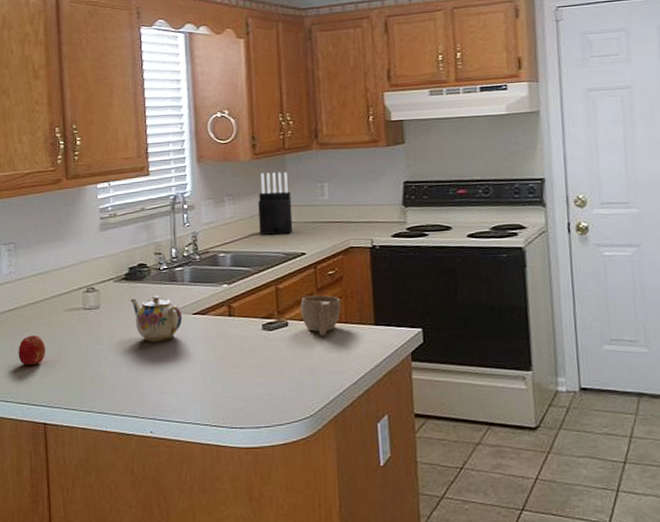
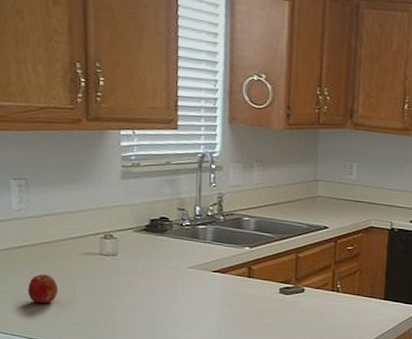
teapot: present [130,296,183,342] -> none [150,250,202,294]
knife block: present [258,171,293,235] -> none [286,144,320,207]
cup: present [301,295,341,335] -> none [318,267,355,304]

